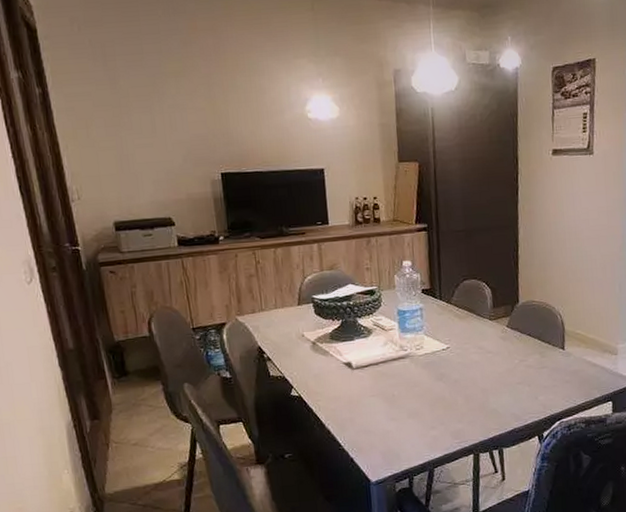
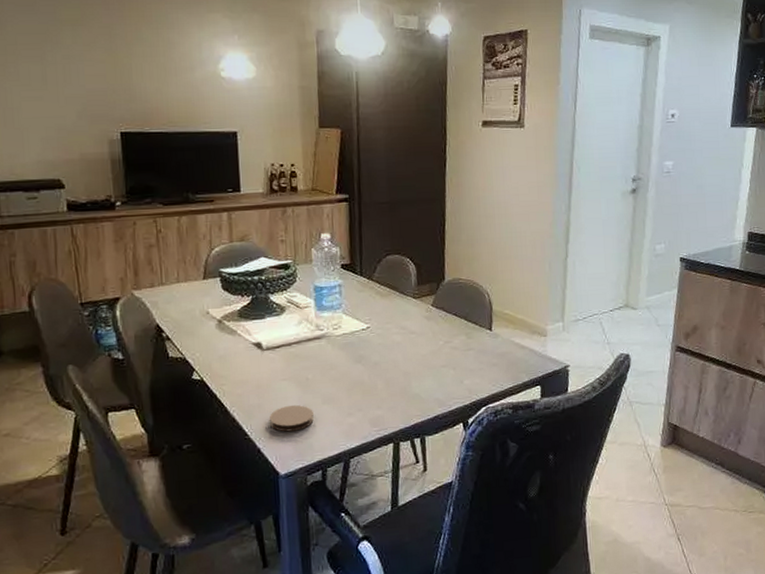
coaster: none [361,419,400,443] -> present [270,405,314,432]

